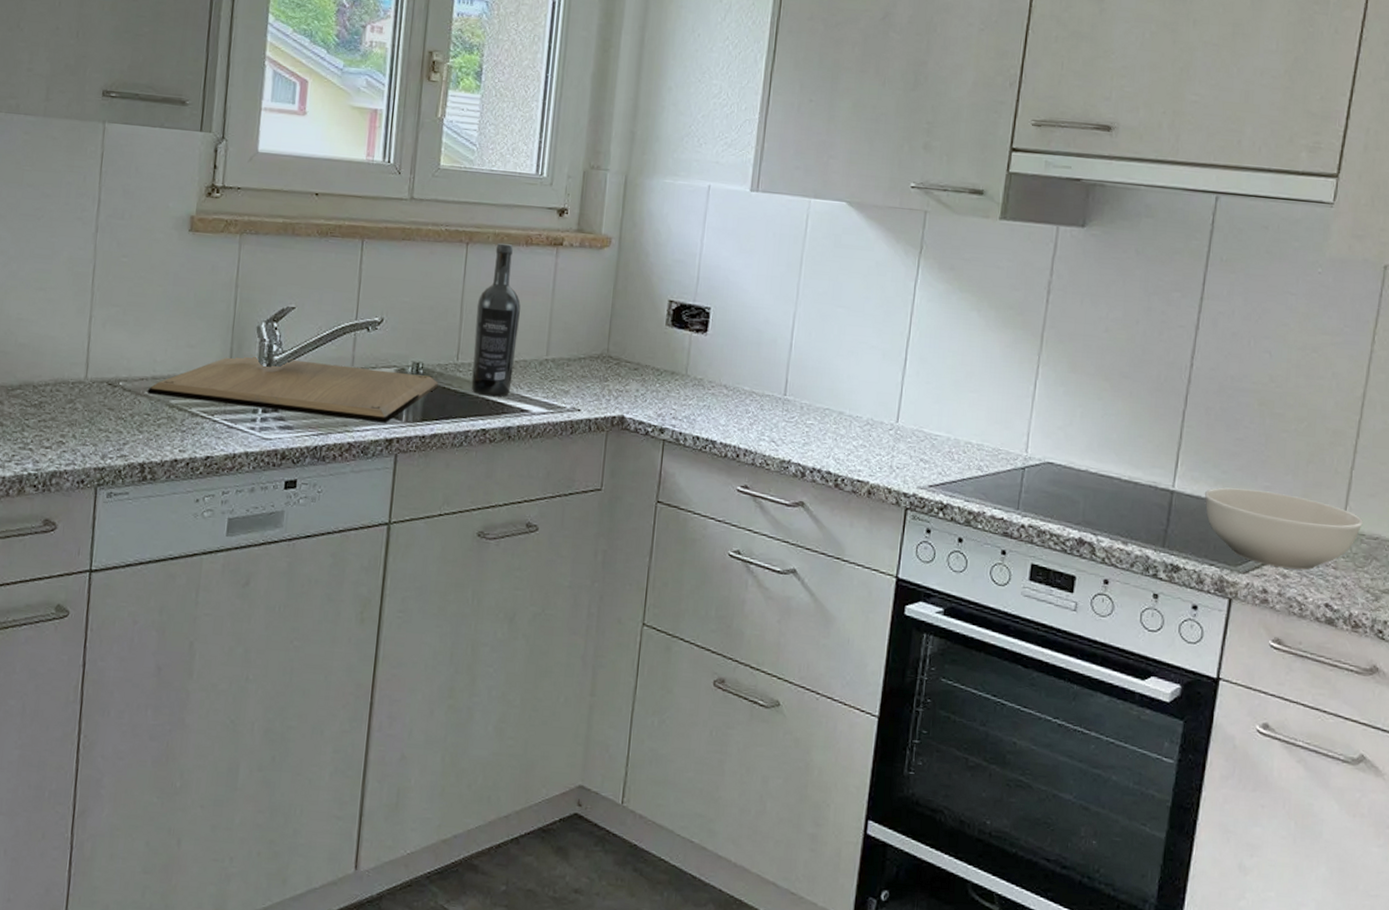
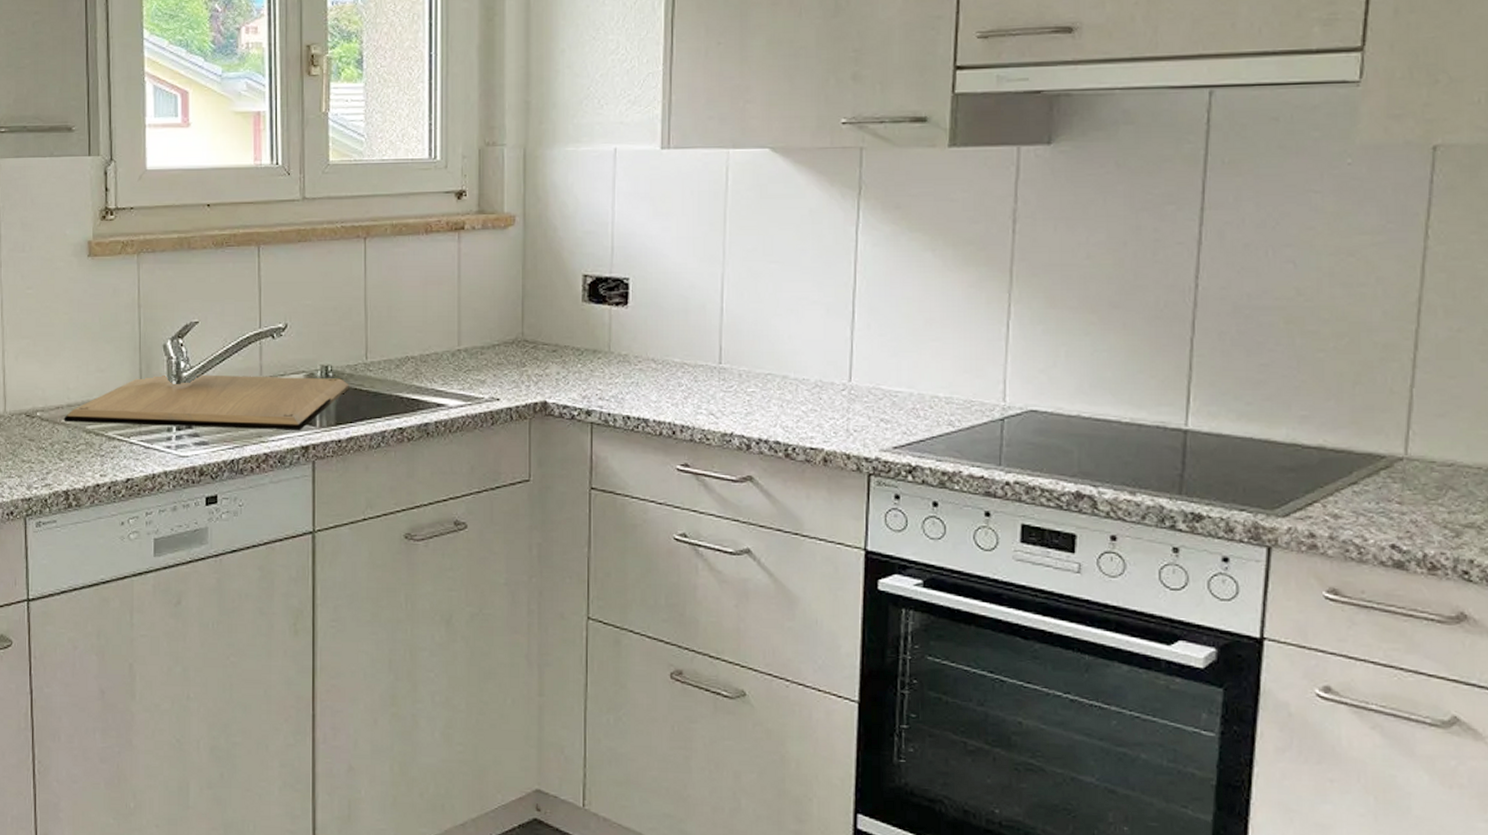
wine bottle: present [471,243,521,396] -> none [381,234,427,393]
bowl: present [1204,487,1363,570] -> none [1225,421,1432,508]

